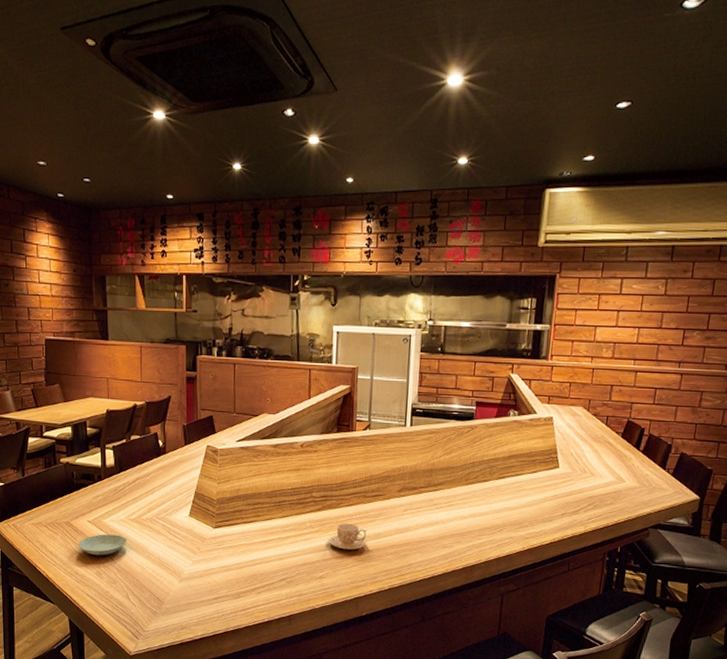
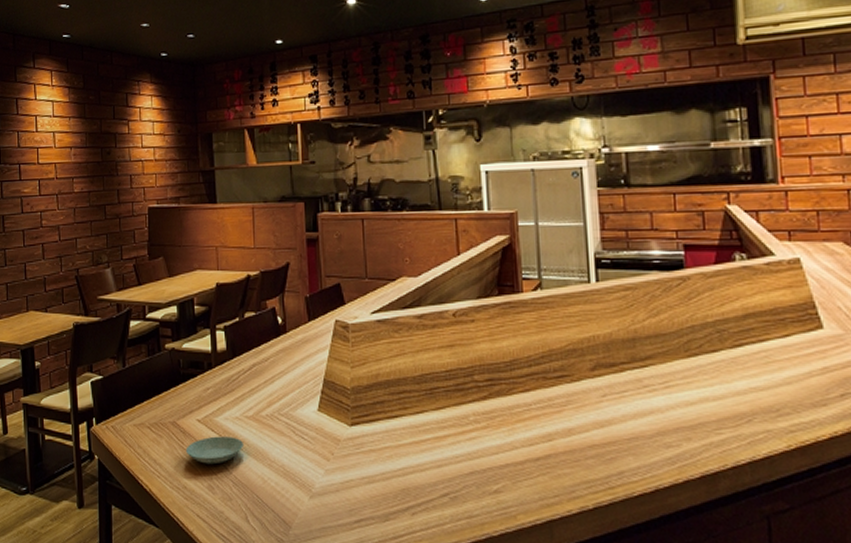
teacup: present [328,523,367,550] -> none [501,416,555,453]

